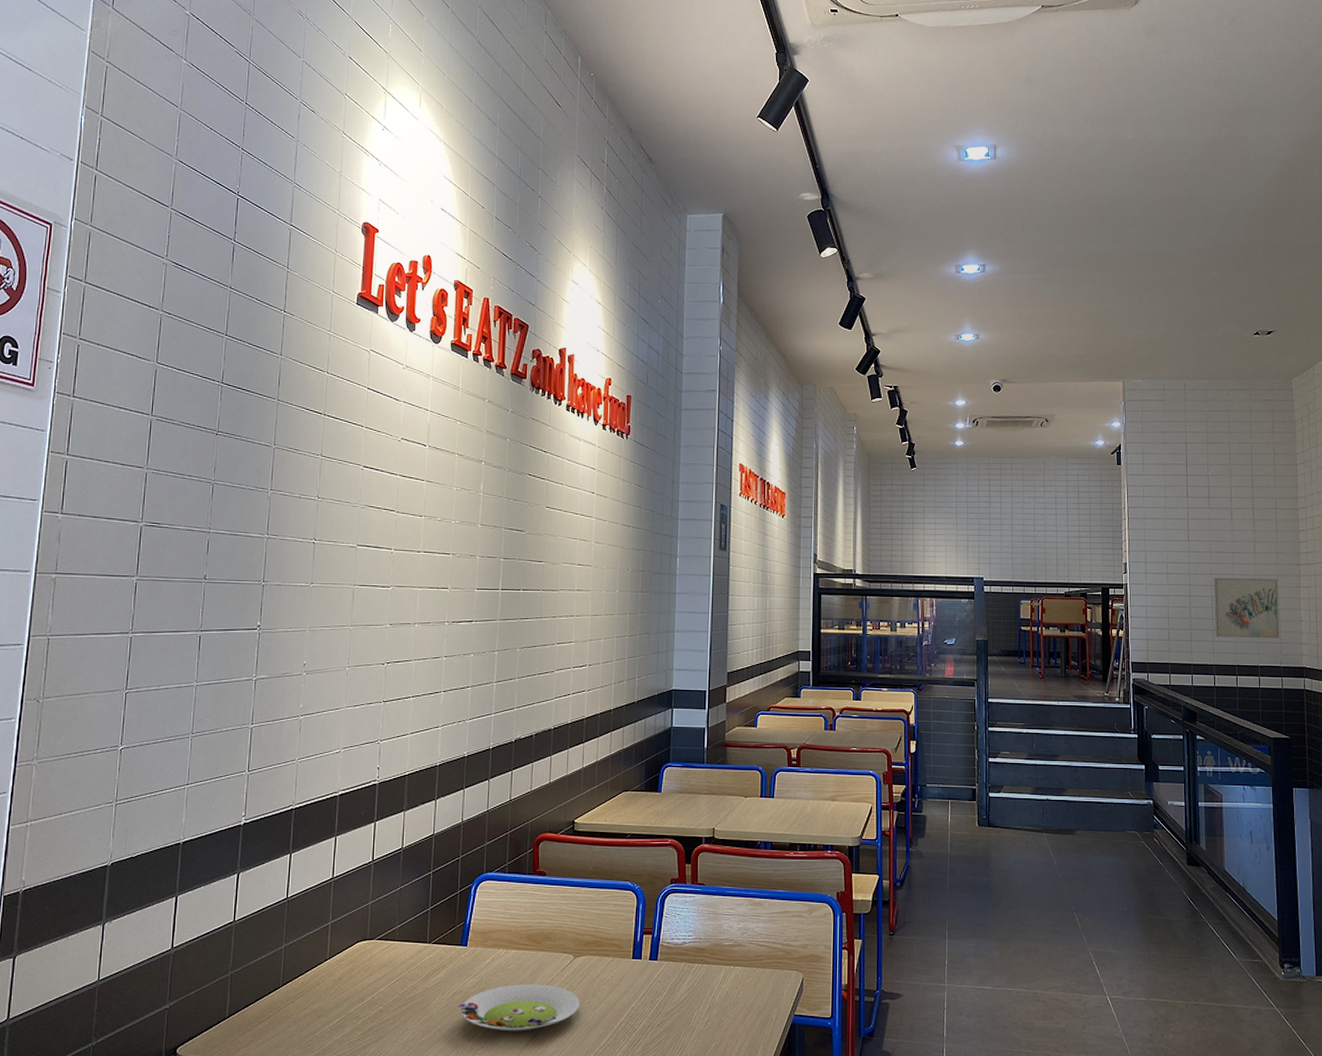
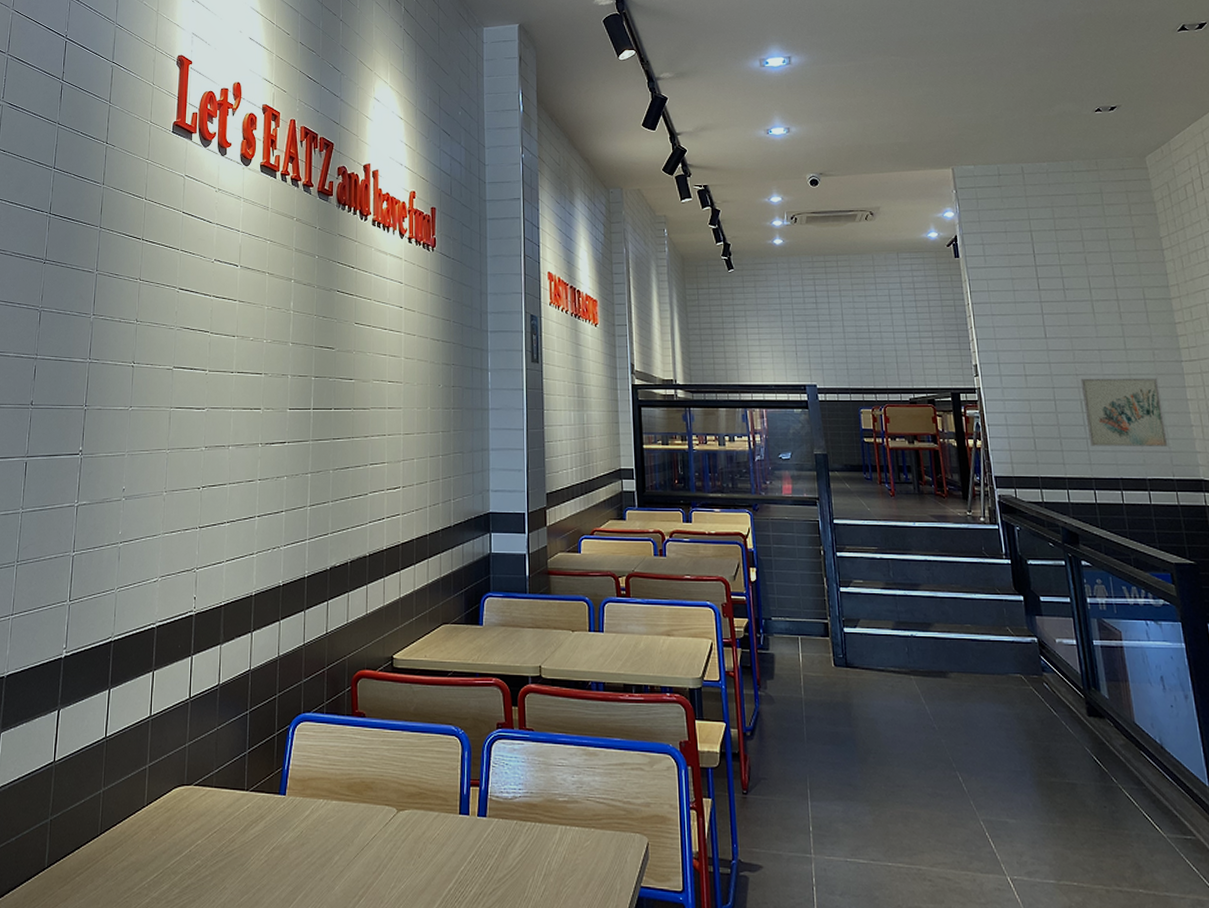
salad plate: present [458,984,579,1031] -> none [278,840,405,895]

